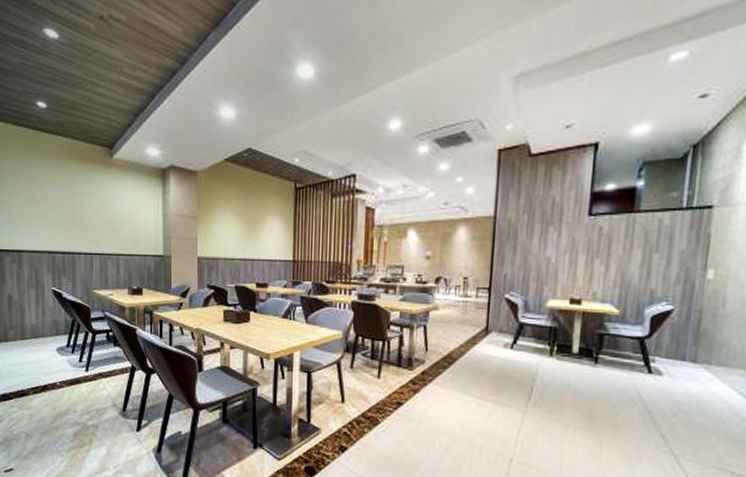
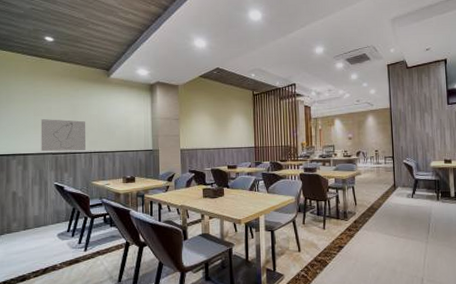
wall art: none [35,209,86,250] -> present [40,119,86,152]

